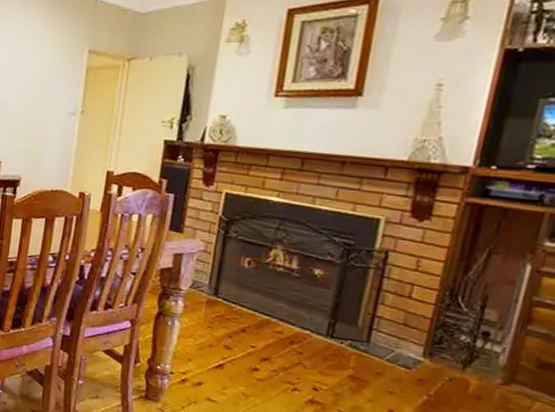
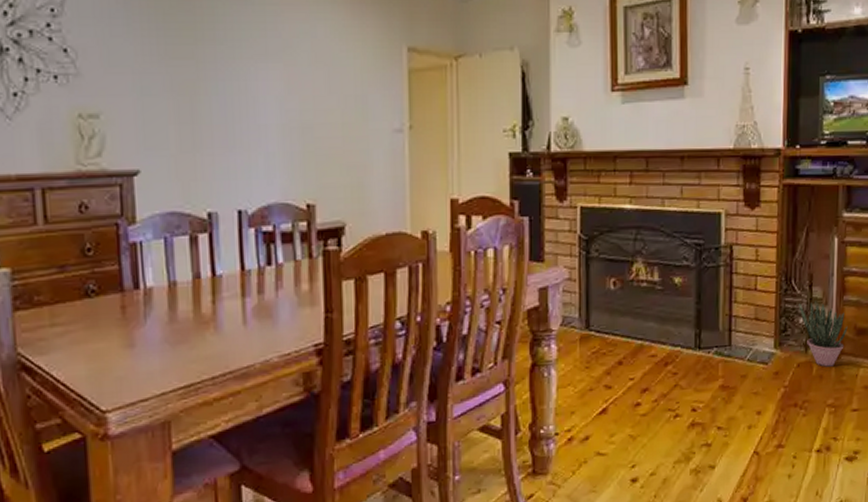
potted plant: none [462,321,527,391] -> present [799,301,848,367]

